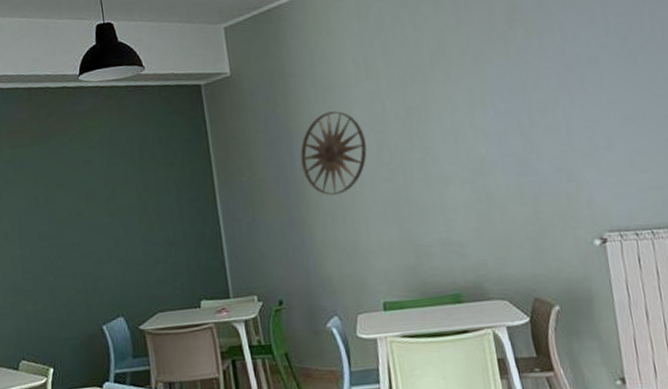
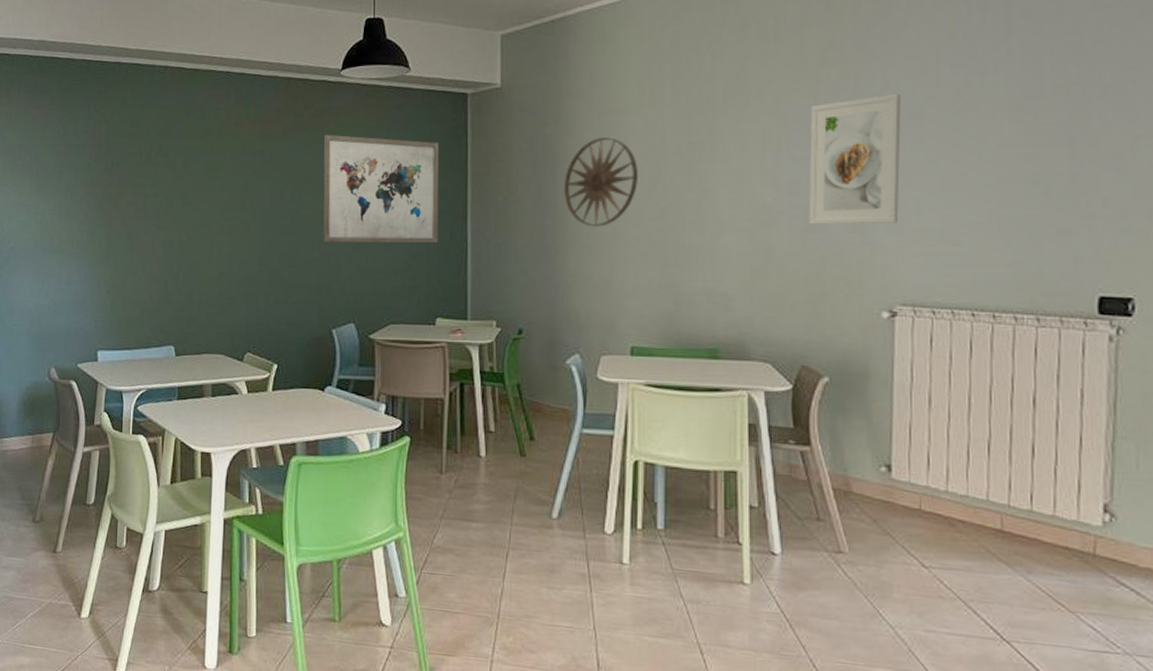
wall art: none [70,133,193,242] -> present [323,134,439,243]
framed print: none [505,44,594,170] -> present [809,93,902,225]

